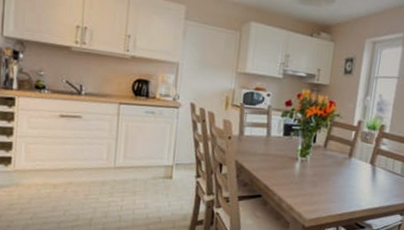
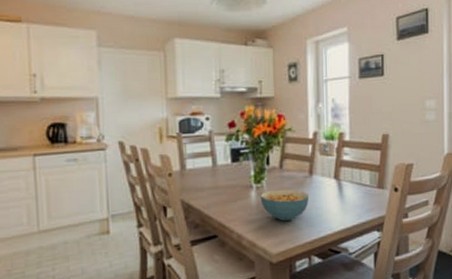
cereal bowl: none [303,164,345,194] -> present [260,189,309,222]

